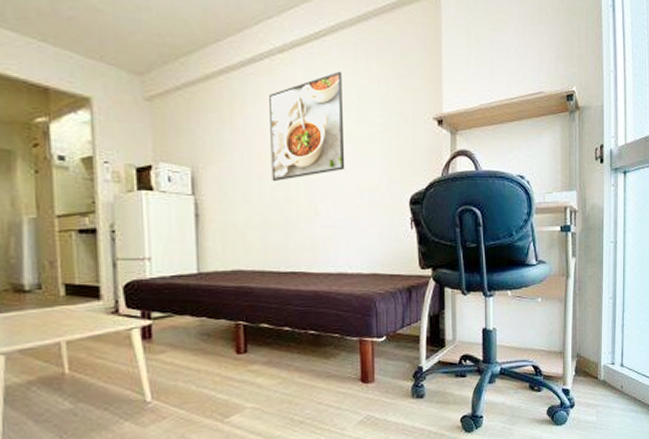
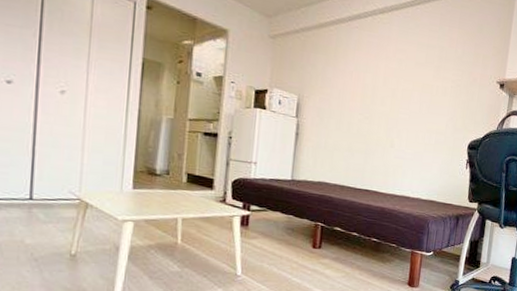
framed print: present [269,71,345,182] -> none [360,34,428,116]

